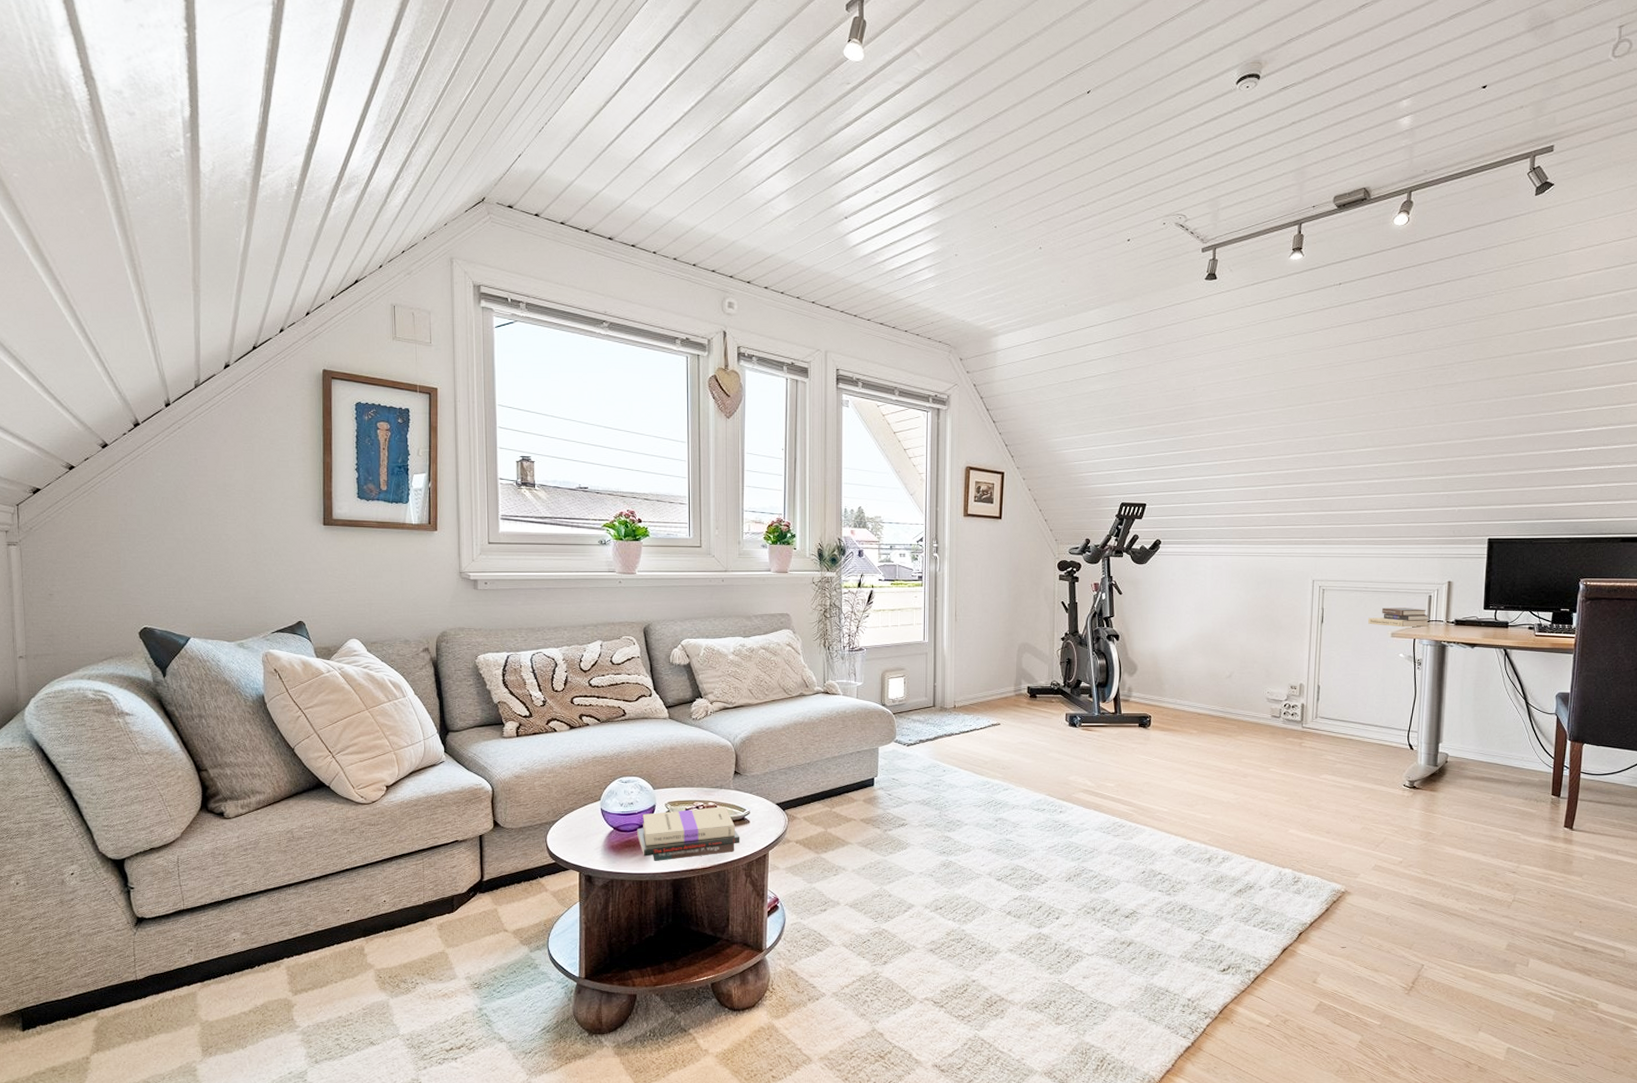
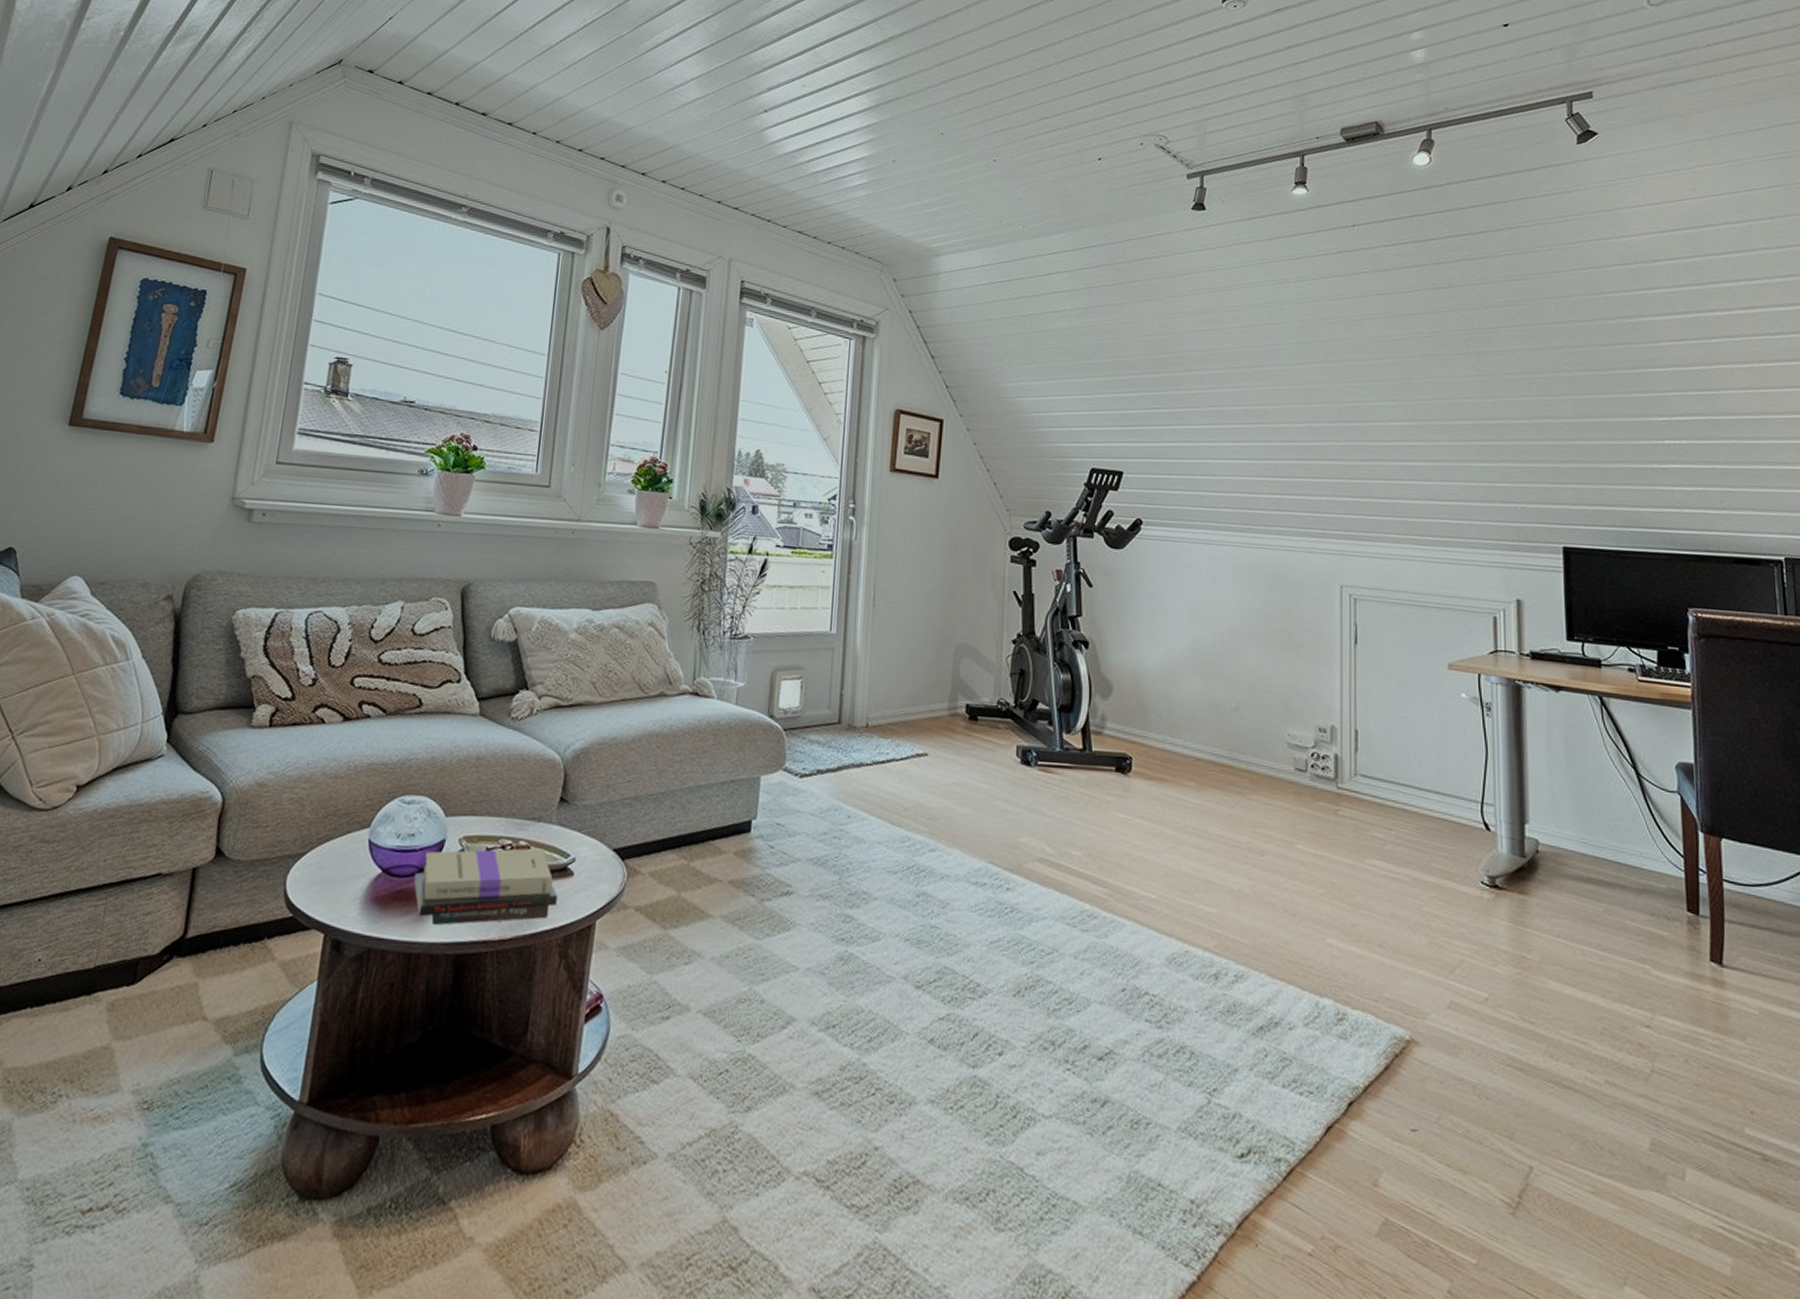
books: present [1368,607,1429,628] -> none [1416,628,1496,659]

